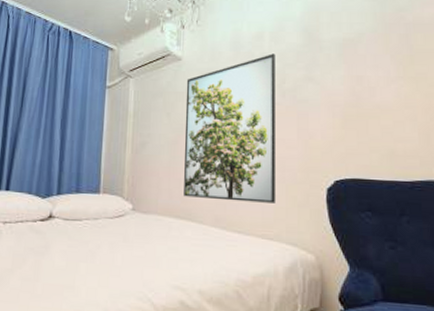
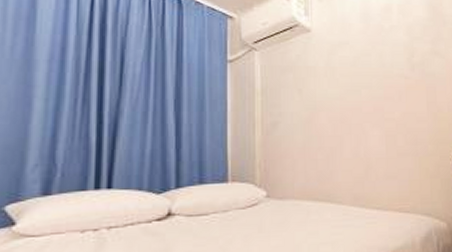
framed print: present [184,53,277,203] -> none [317,27,411,178]

